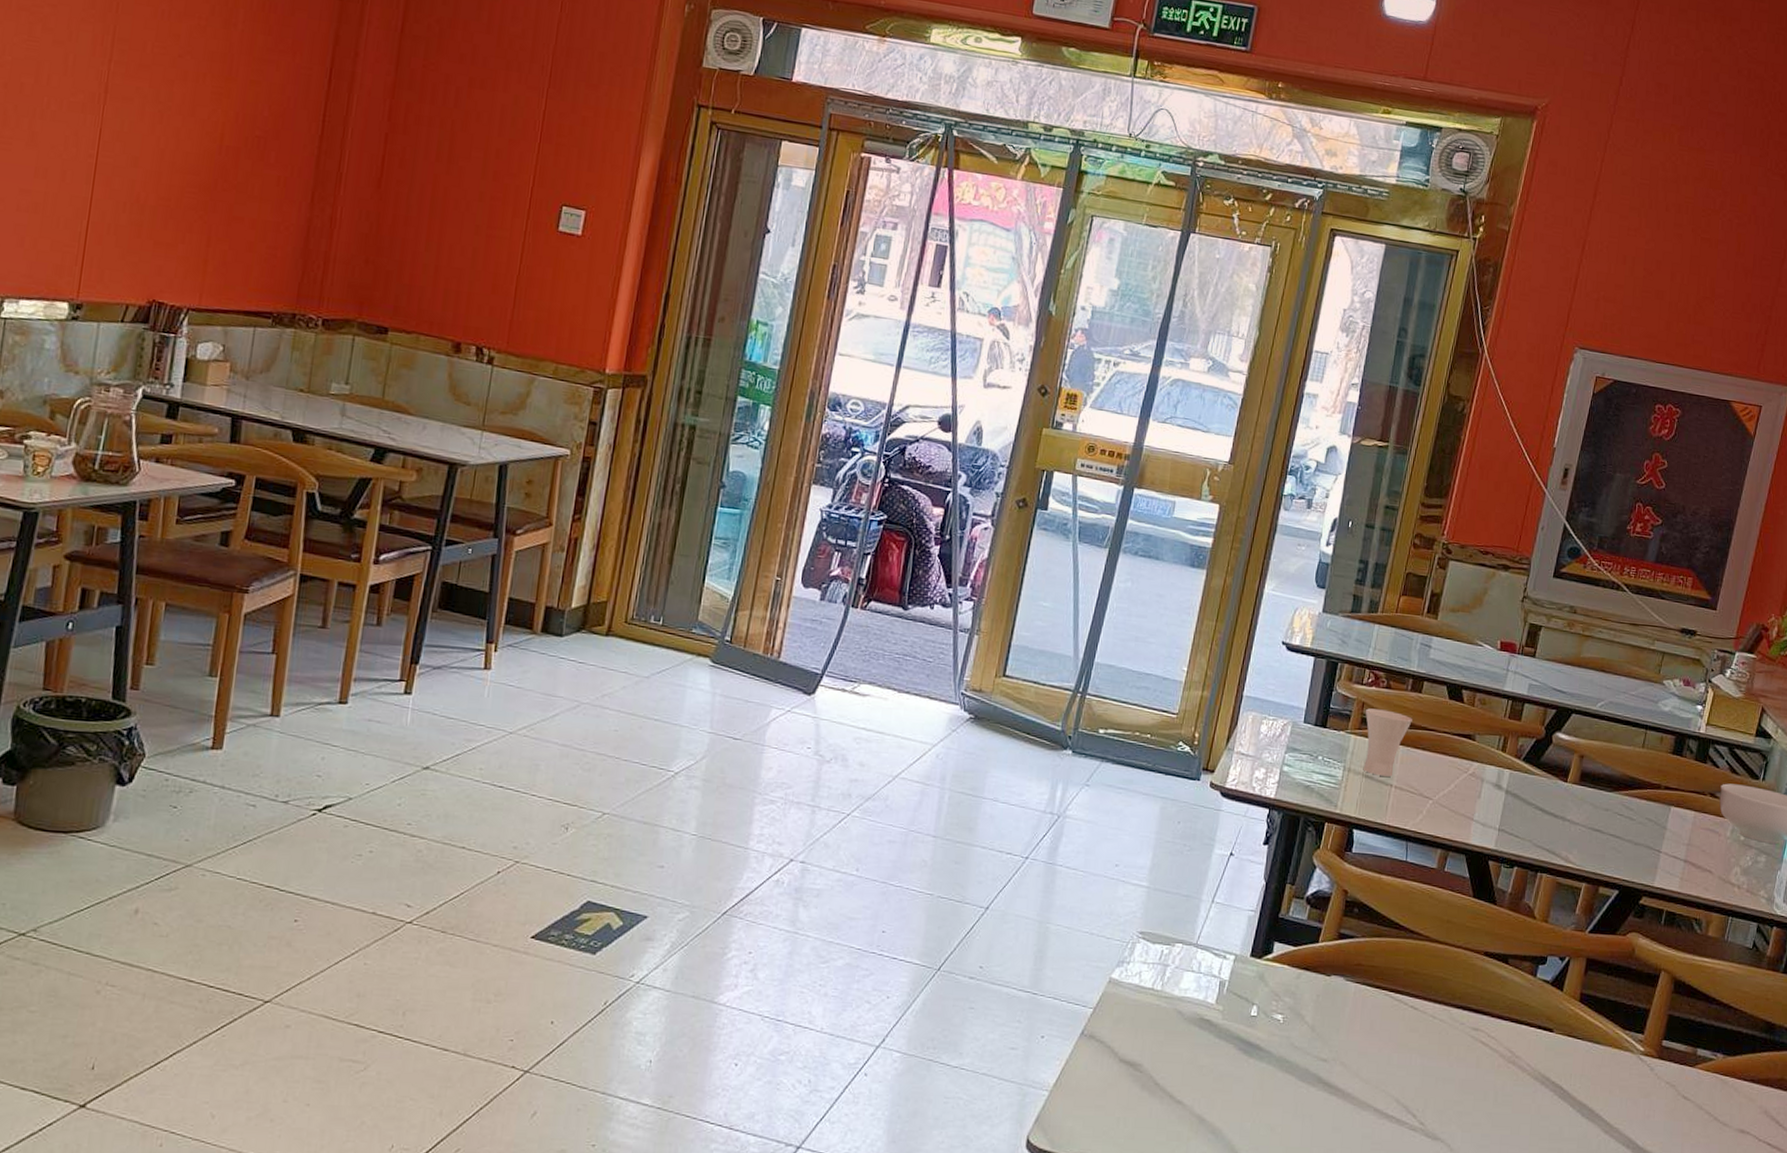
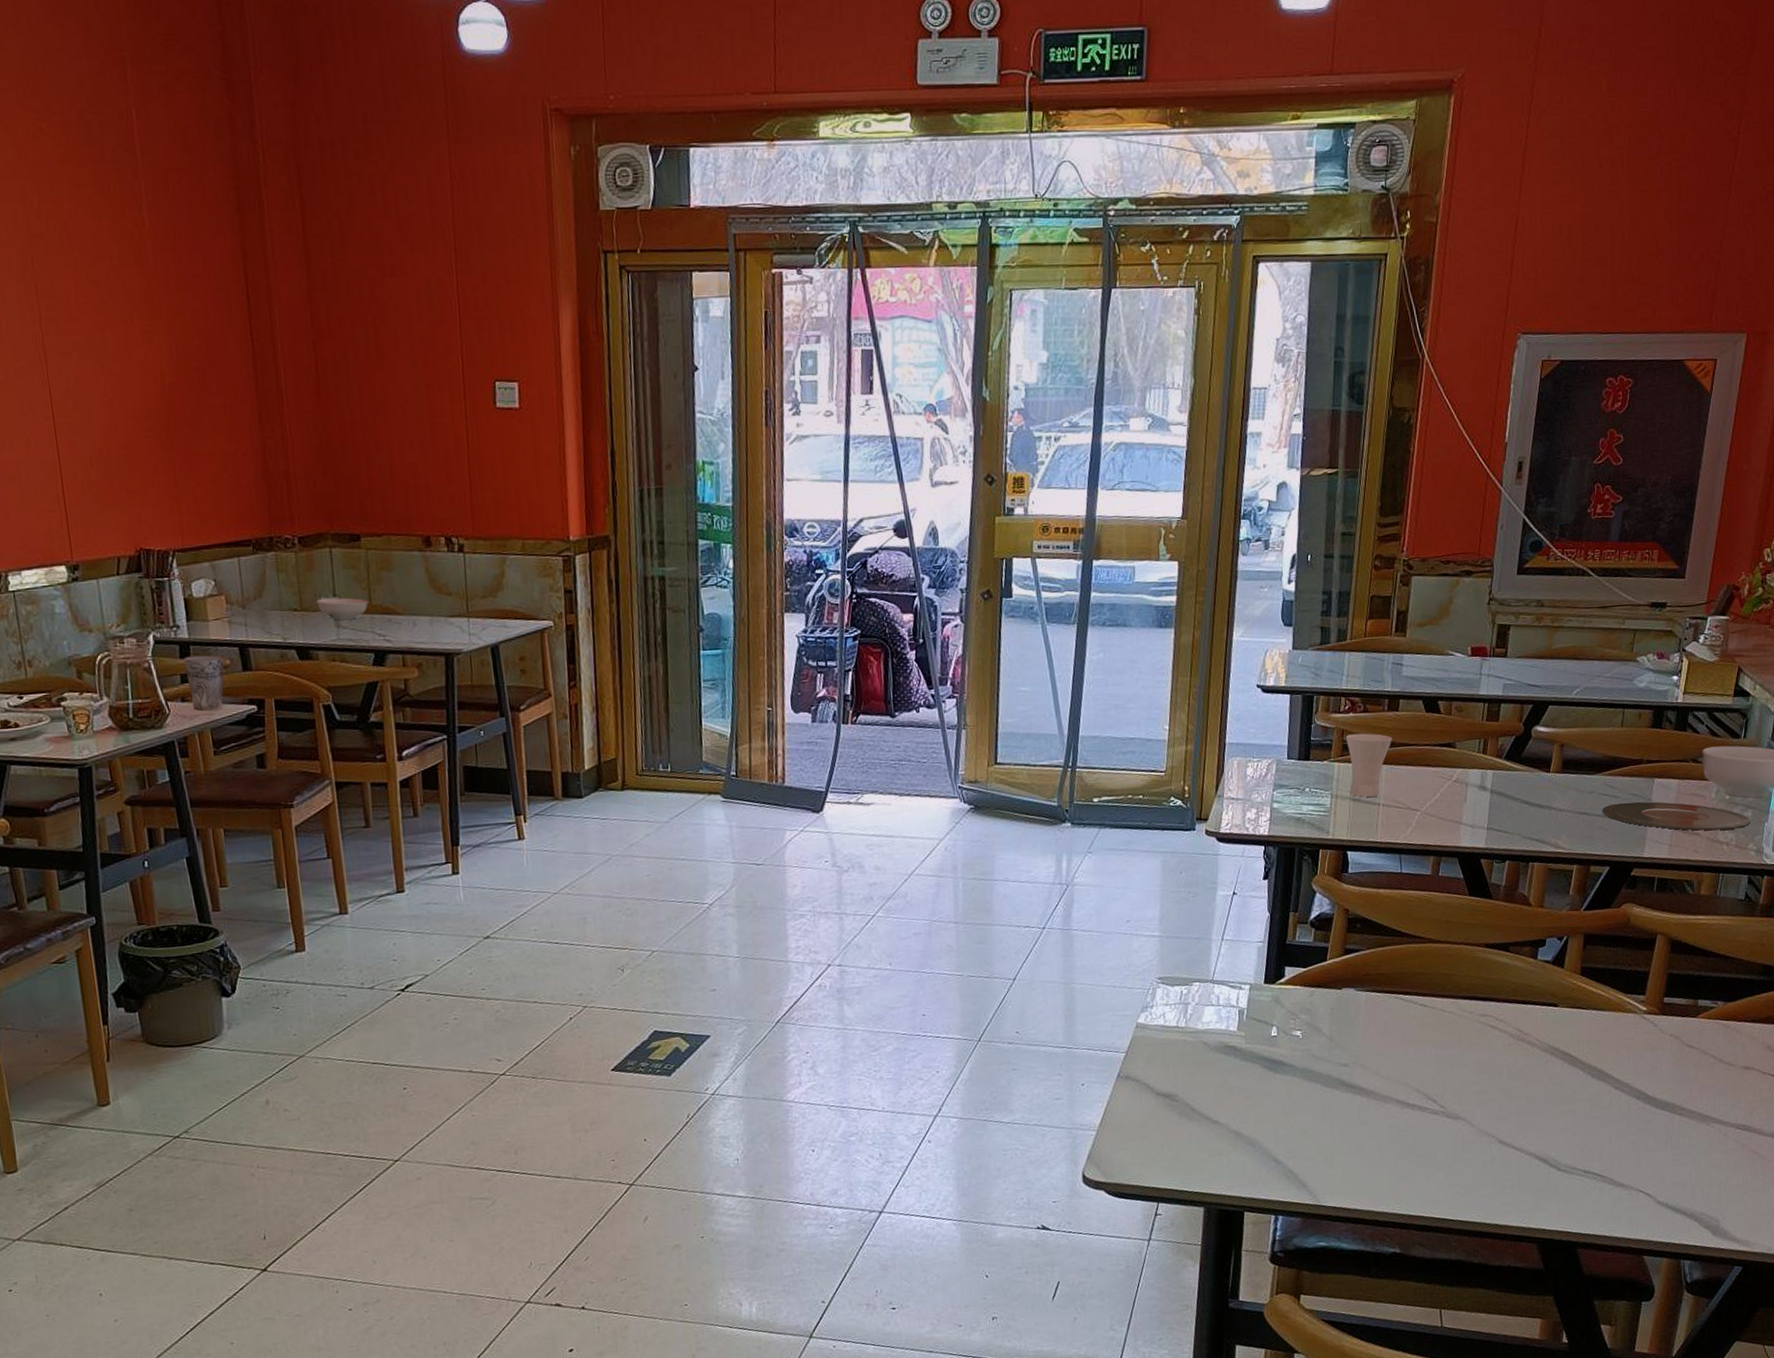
cup: none [166,417,212,479] -> present [184,655,224,712]
bowl: none [325,384,381,411] -> present [316,597,369,621]
plate: none [1616,826,1764,873] -> present [1602,801,1751,831]

